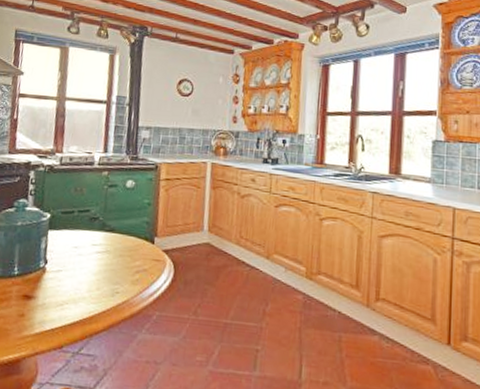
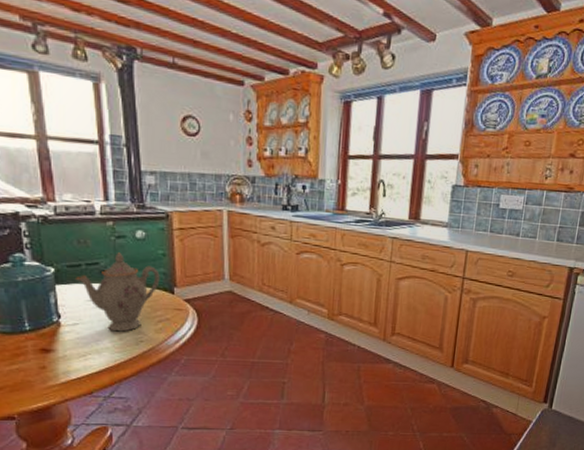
teapot: none [67,200,143,282] -> present [76,252,160,332]

